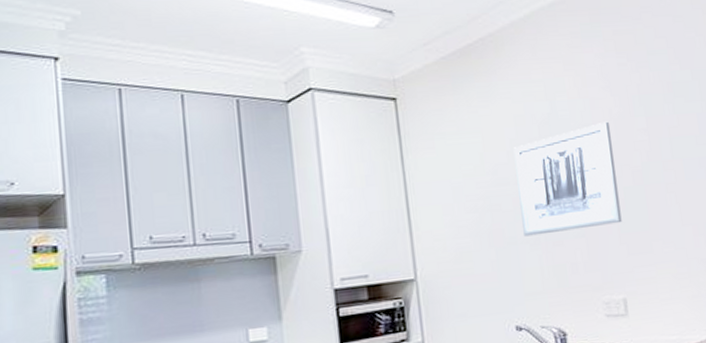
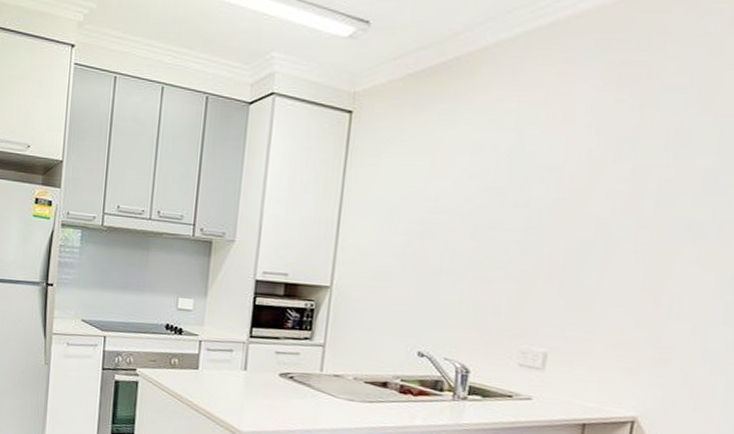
wall art: present [513,121,622,237] -> none [450,163,585,275]

